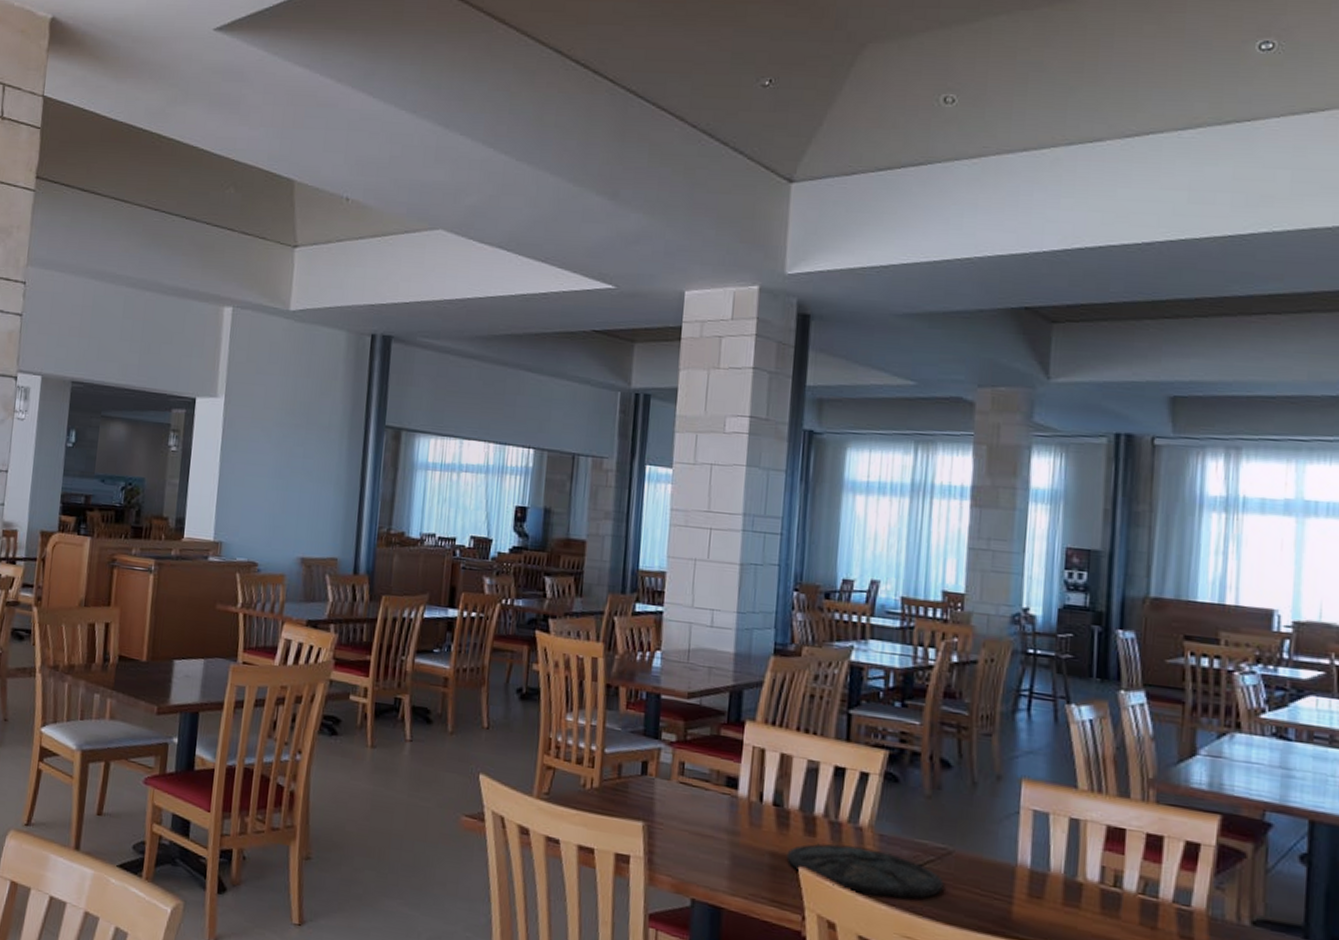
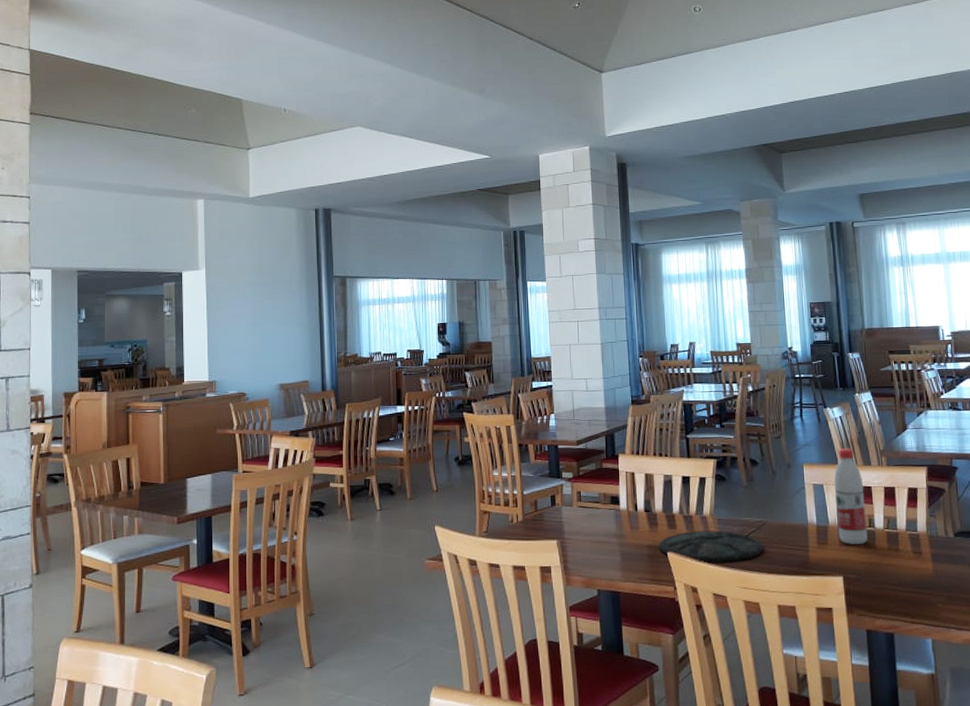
water bottle: none [1062,766,1114,910] -> present [834,448,868,545]

